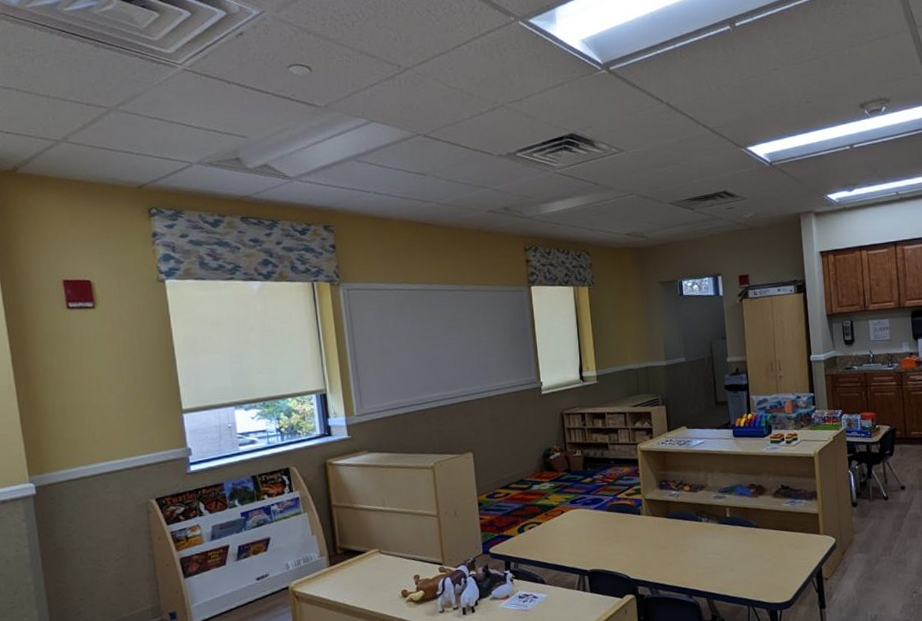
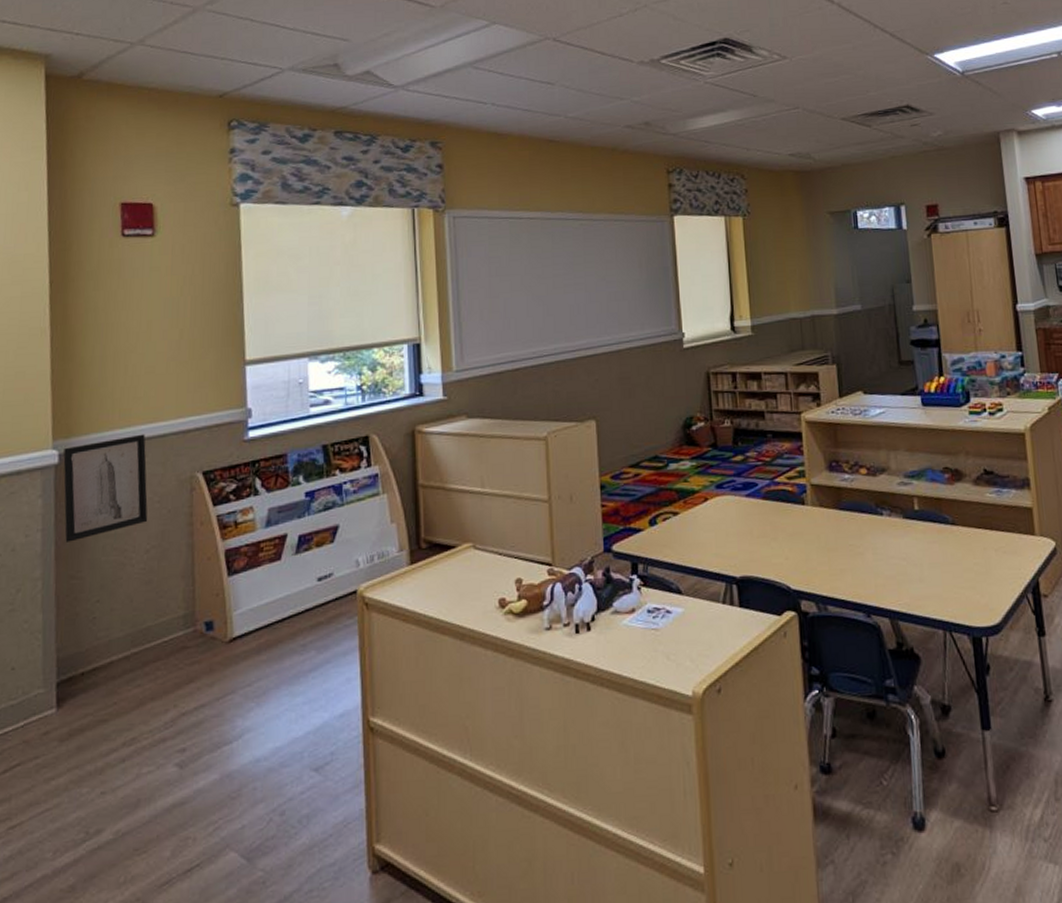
wall art: none [39,469,115,555] -> present [63,434,148,542]

